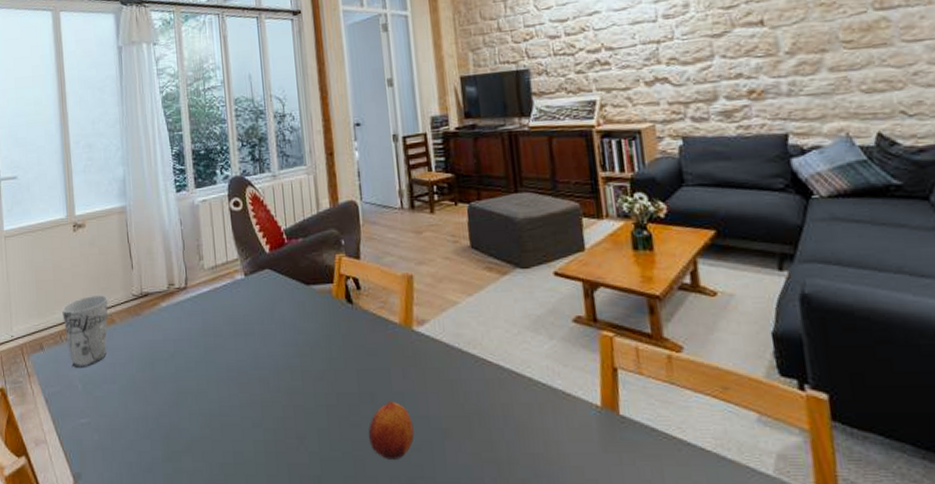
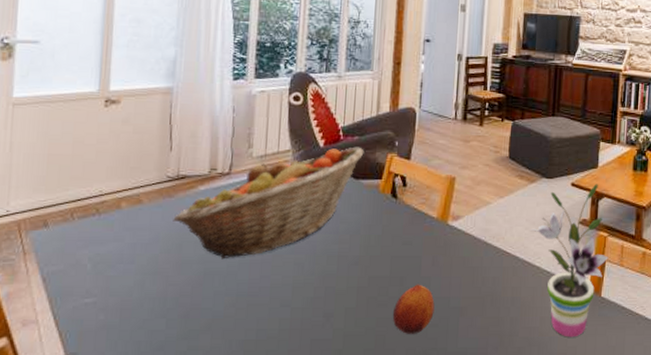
cup: present [62,295,109,367] -> none [77,174,138,246]
fruit basket: none [143,249,311,378] -> present [173,147,364,260]
potted plant: none [511,270,620,467] -> present [530,184,608,337]

